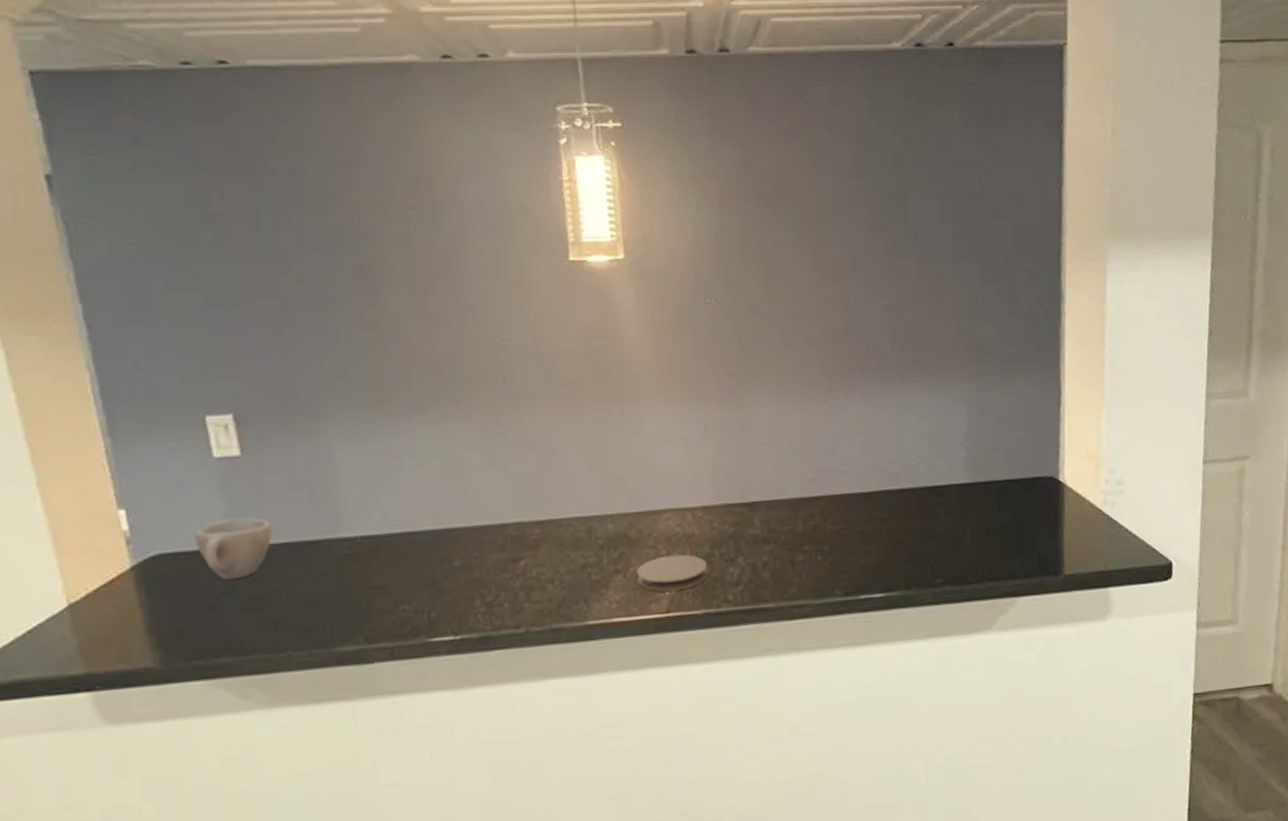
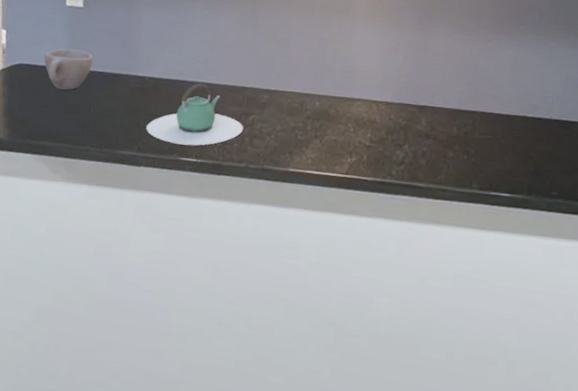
teapot: none [372,531,514,622] -> present [146,83,244,146]
coaster: present [636,554,708,592] -> none [329,132,382,160]

